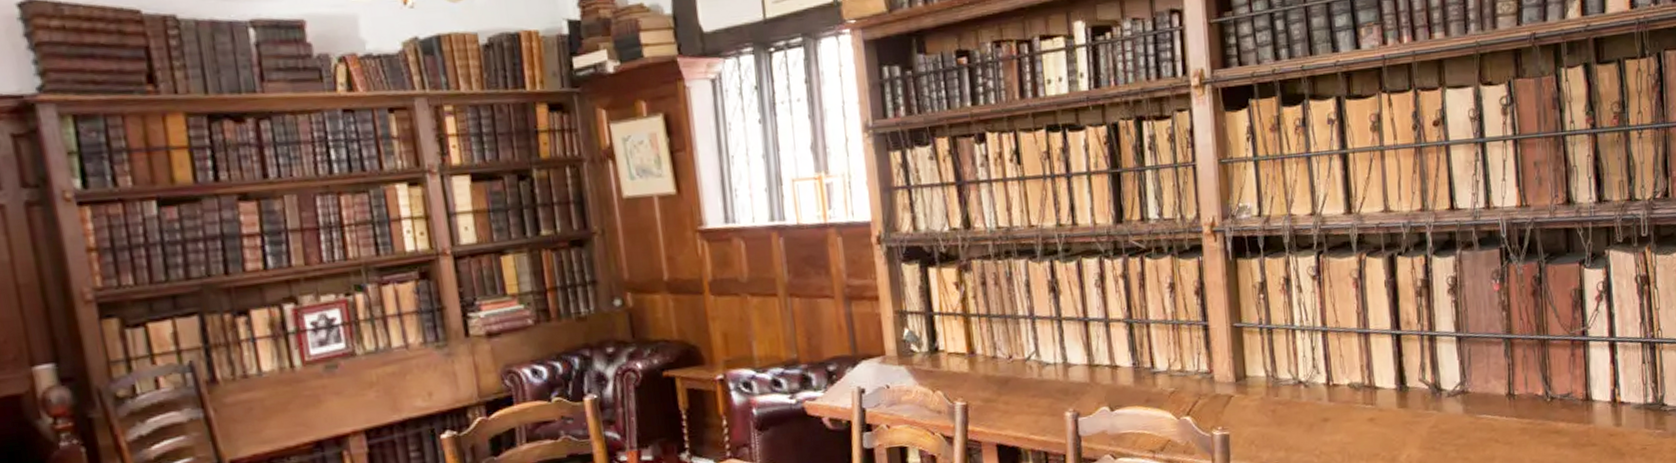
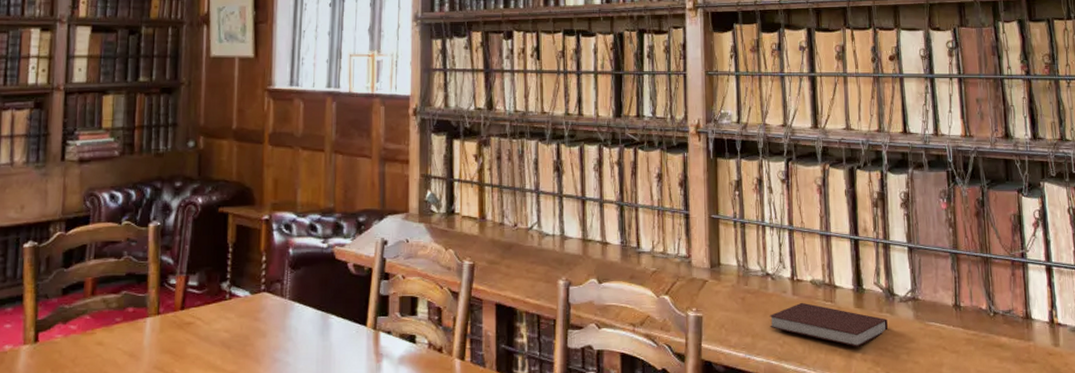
notebook: none [1303,408,1435,450] -> present [769,302,888,347]

